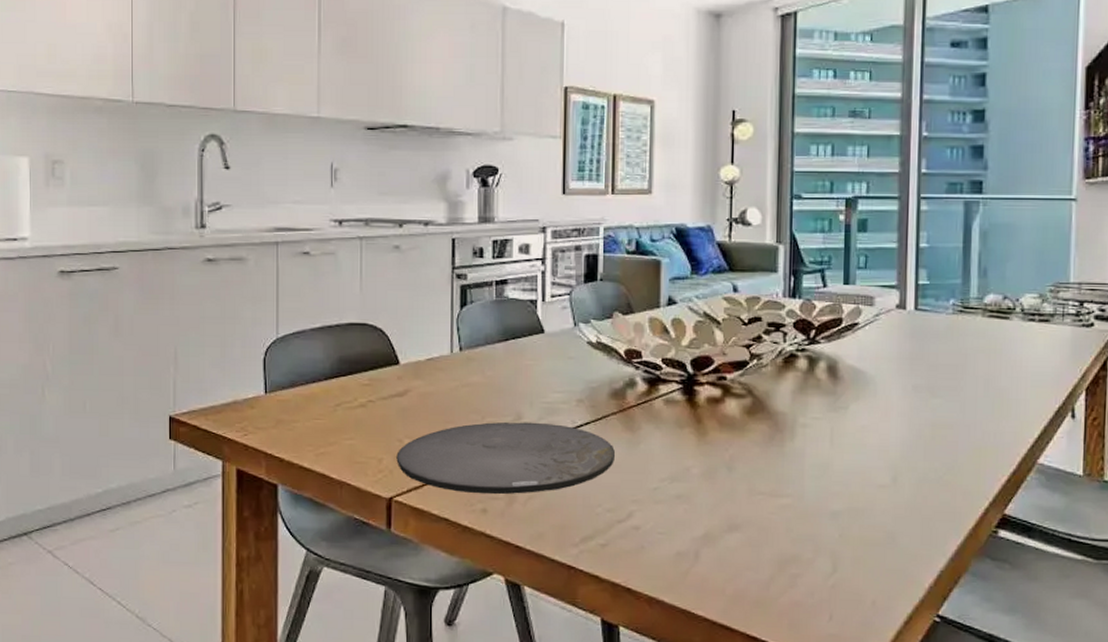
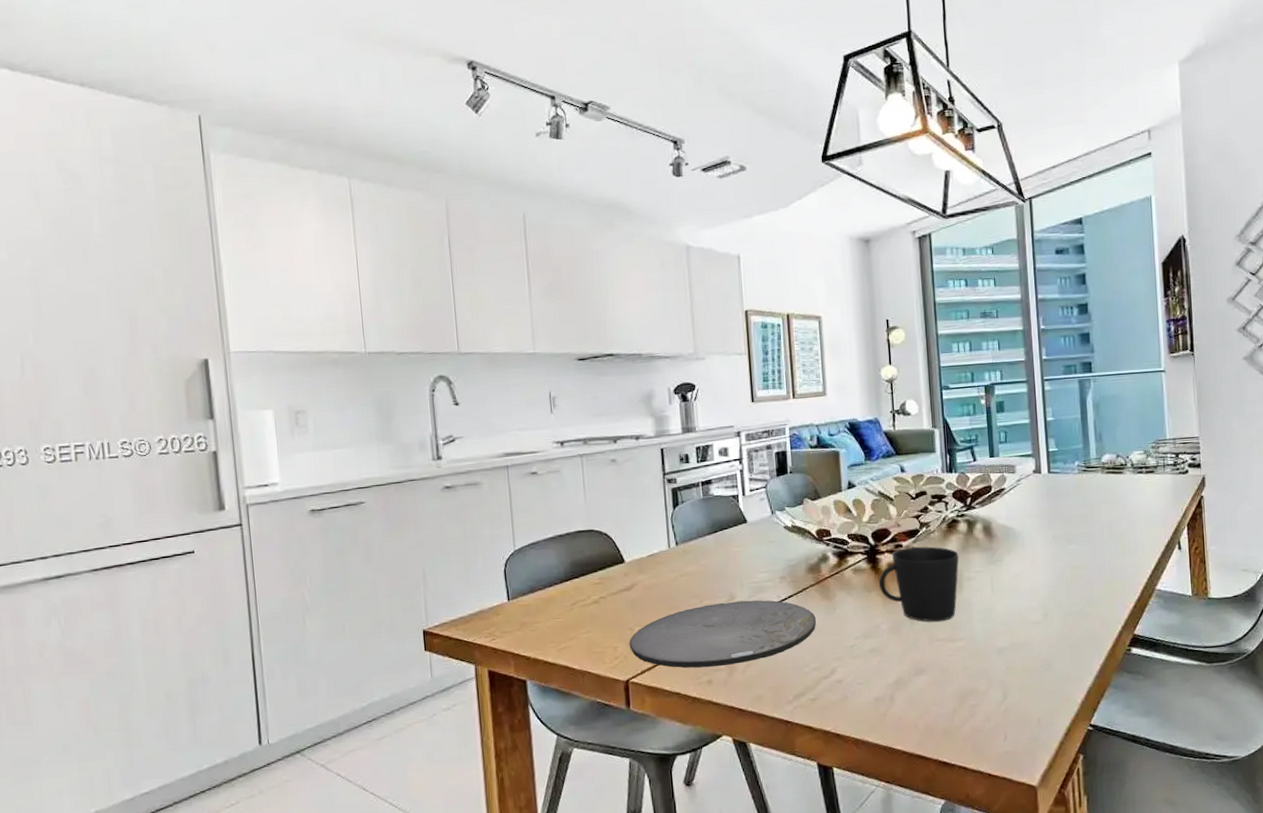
cup: none [693,382,795,472] -> present [878,546,959,622]

